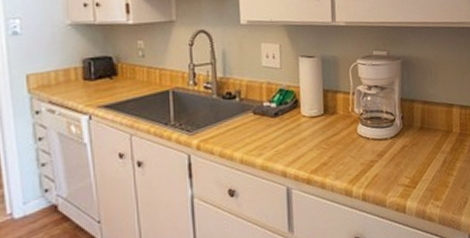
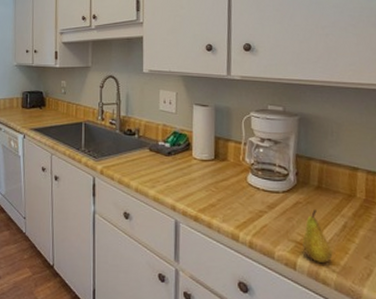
fruit: none [410,150,436,201] -> present [302,209,333,263]

